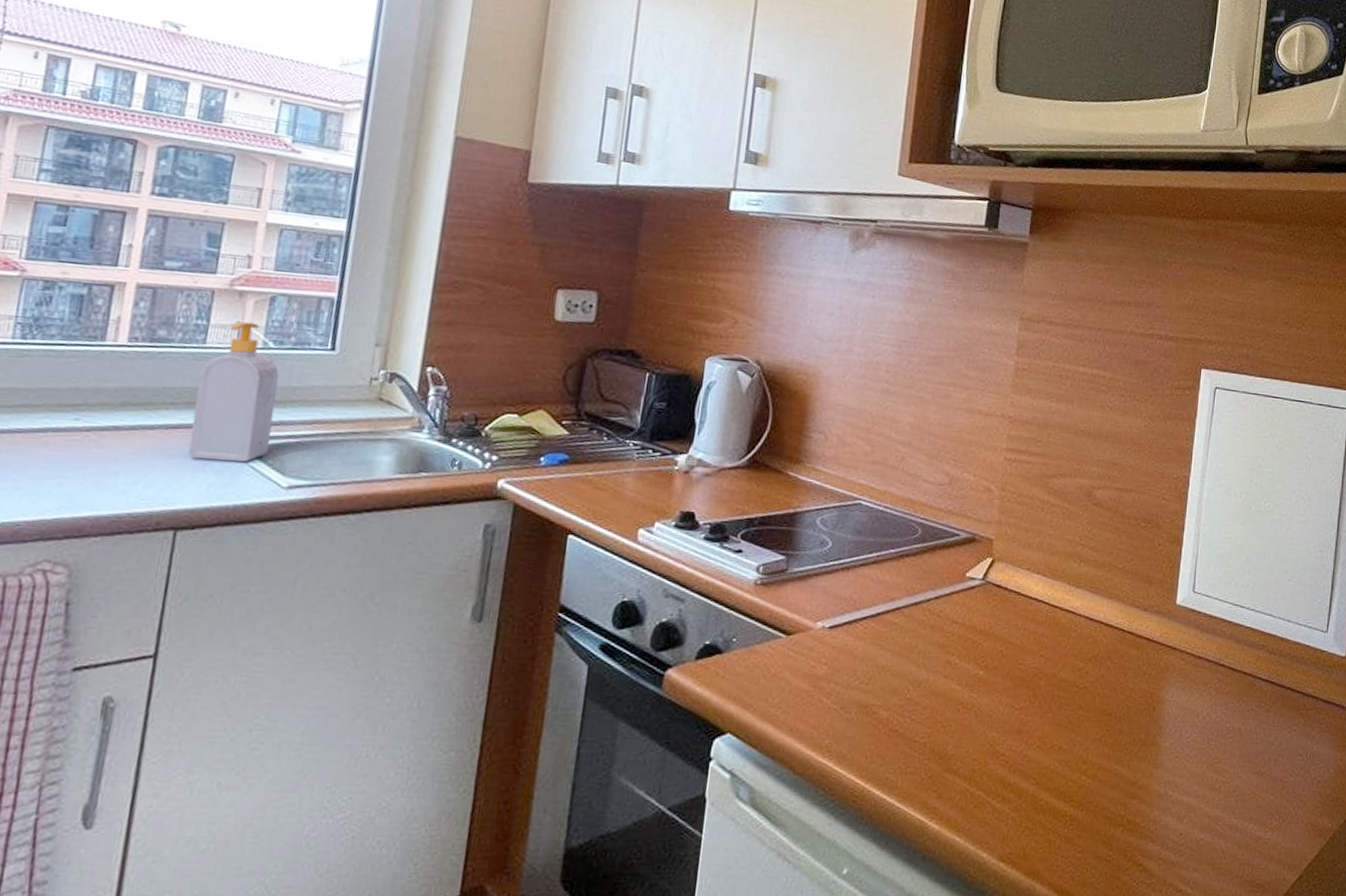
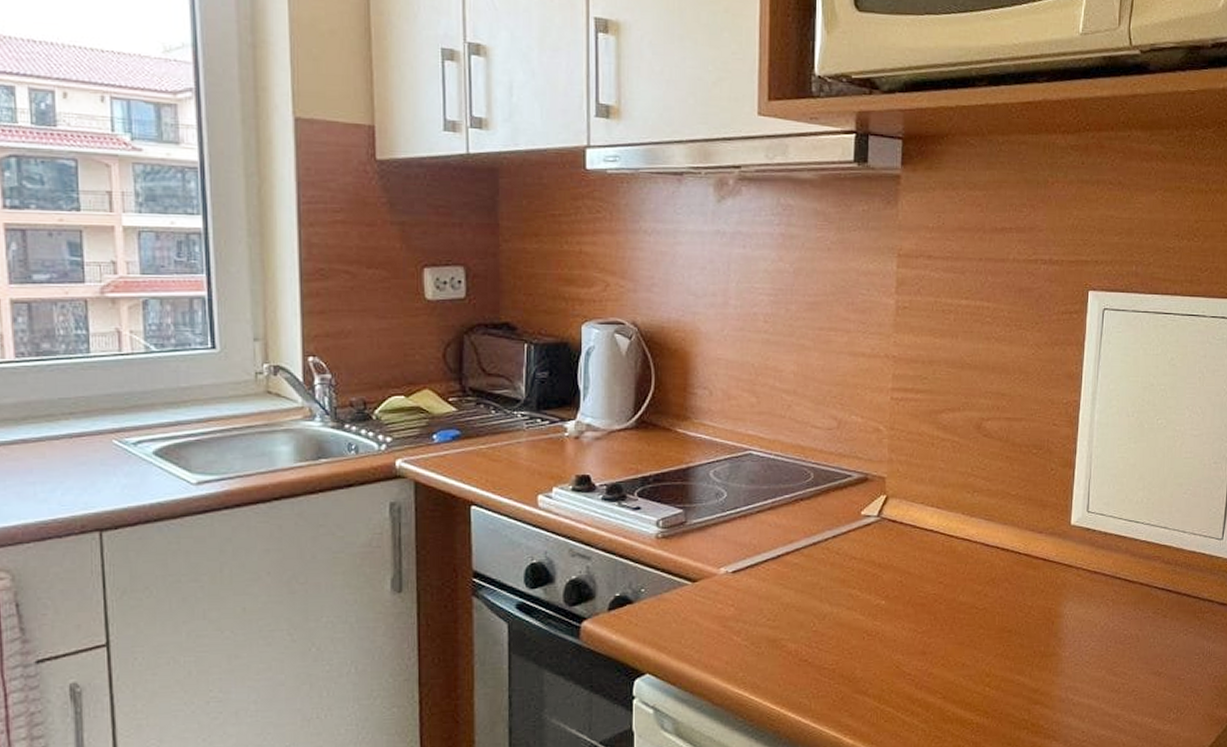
soap bottle: present [188,321,279,463] -> none [91,328,172,464]

